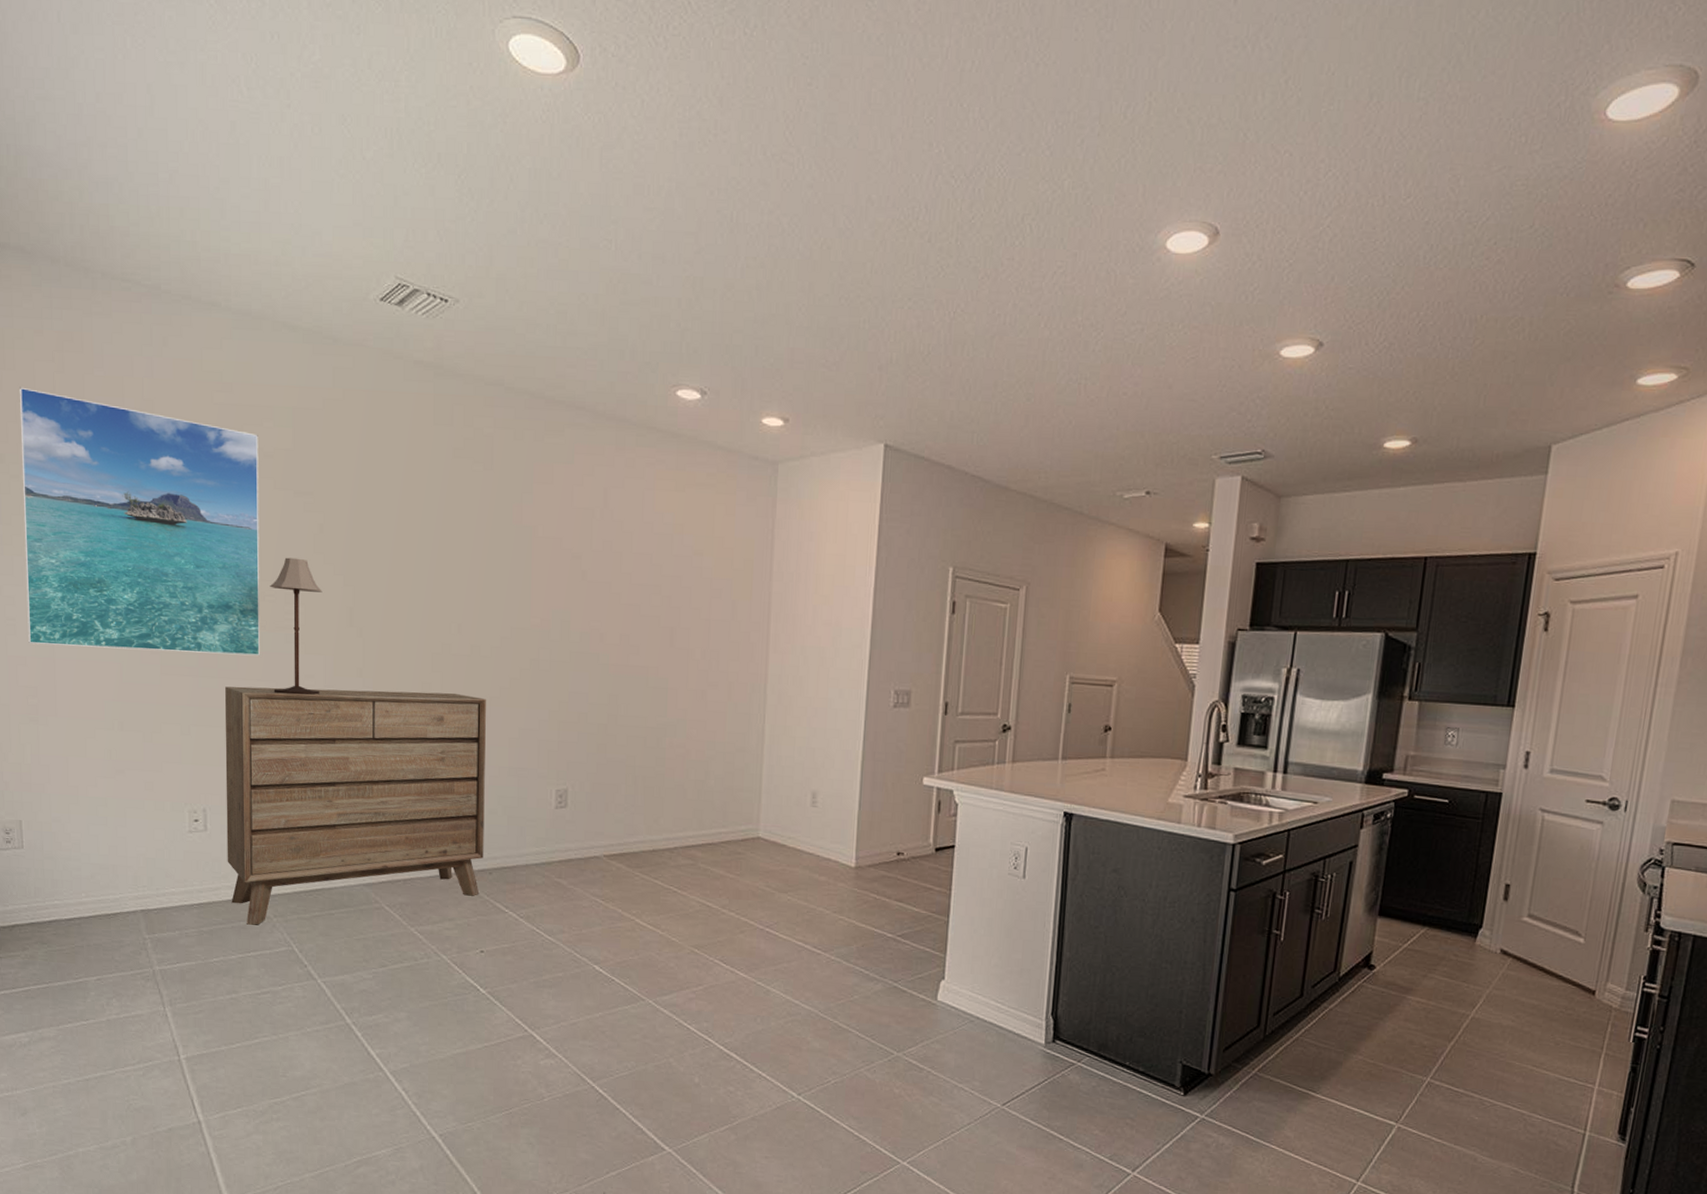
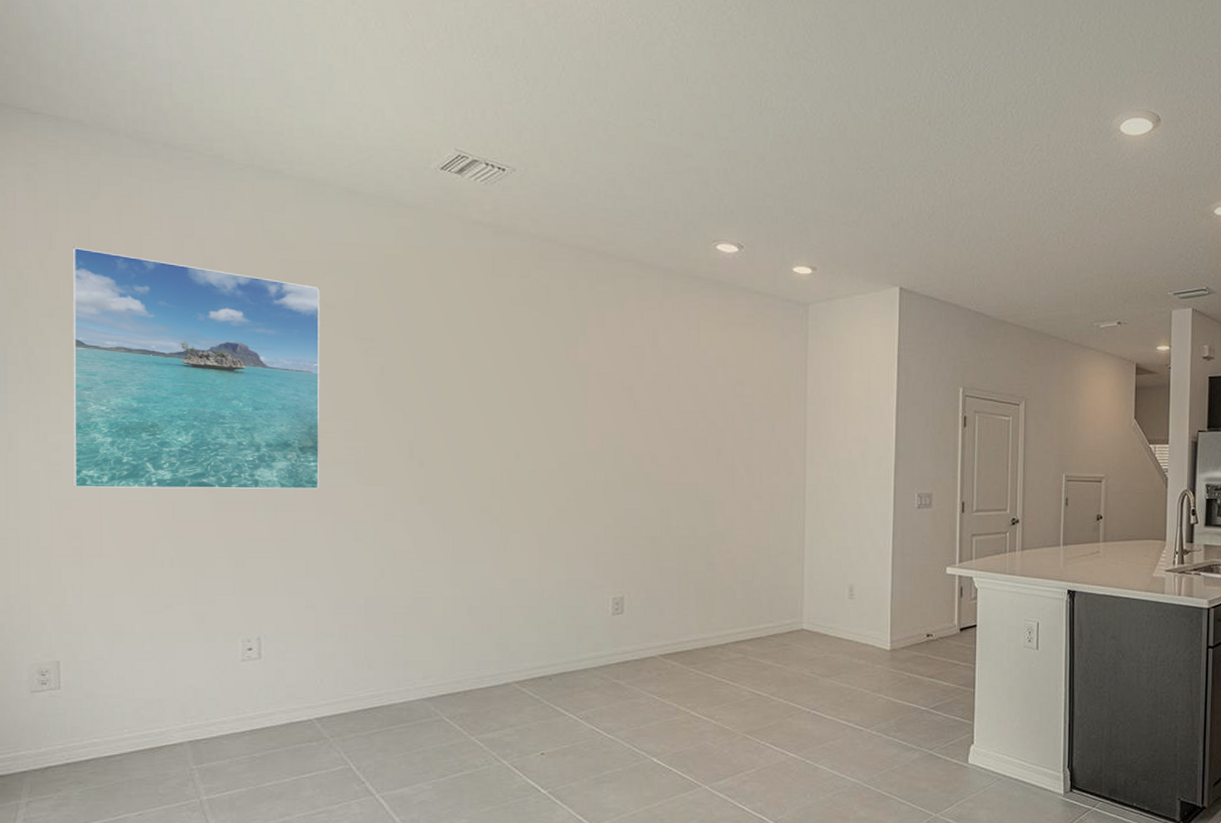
dresser: present [225,686,486,925] -> none [282,515,544,747]
table lamp: present [270,557,322,695] -> none [330,397,383,524]

